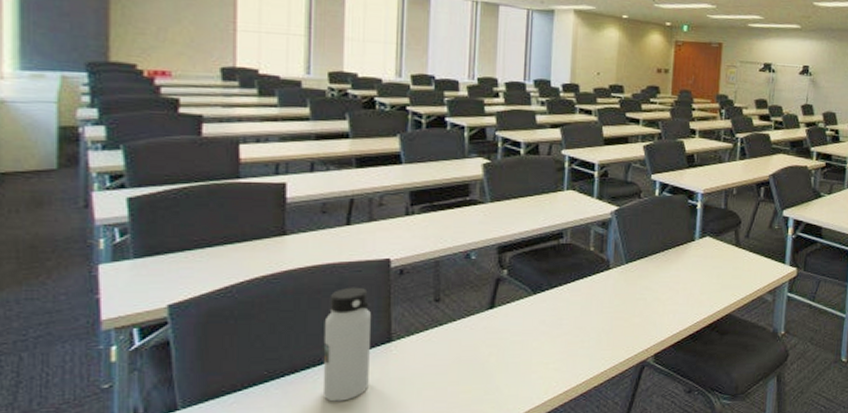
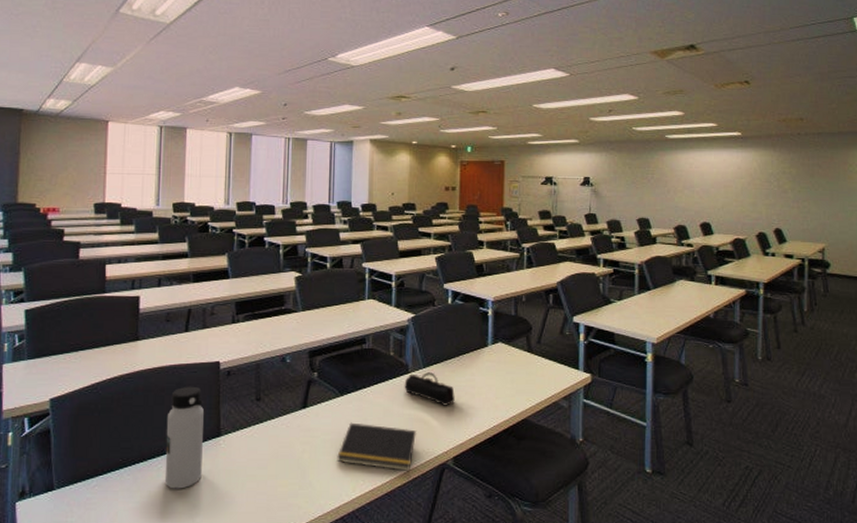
notepad: none [528,322,617,371] -> present [337,422,417,471]
pencil case: none [604,268,658,303] -> present [404,372,455,406]

